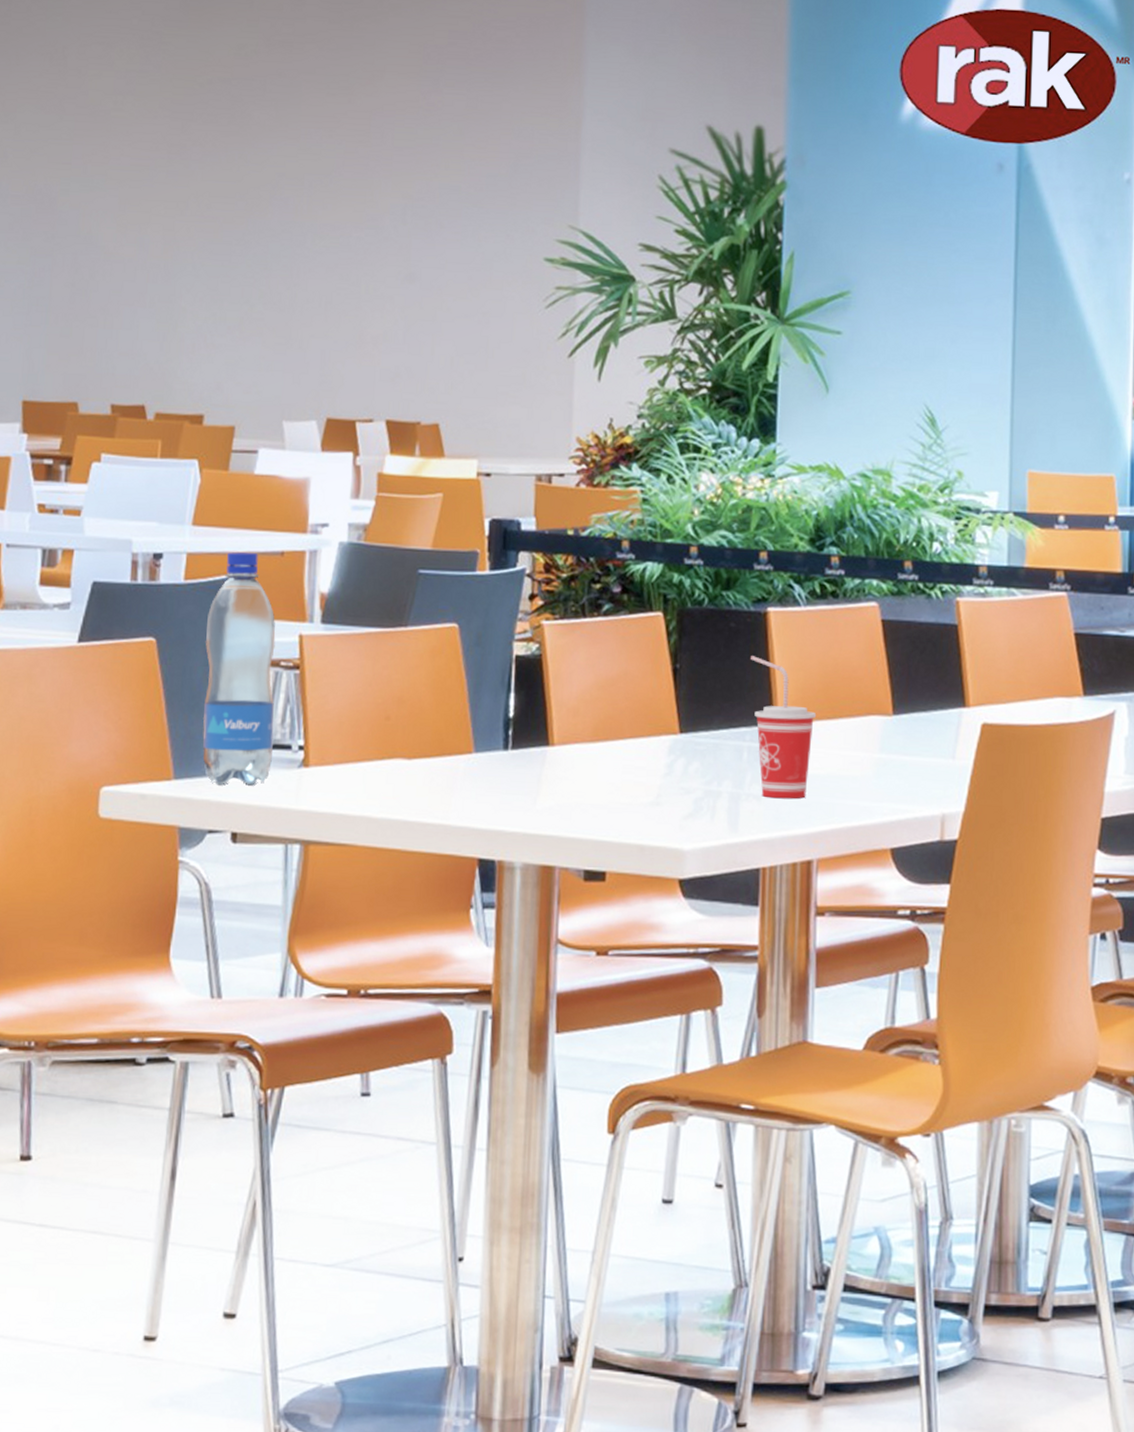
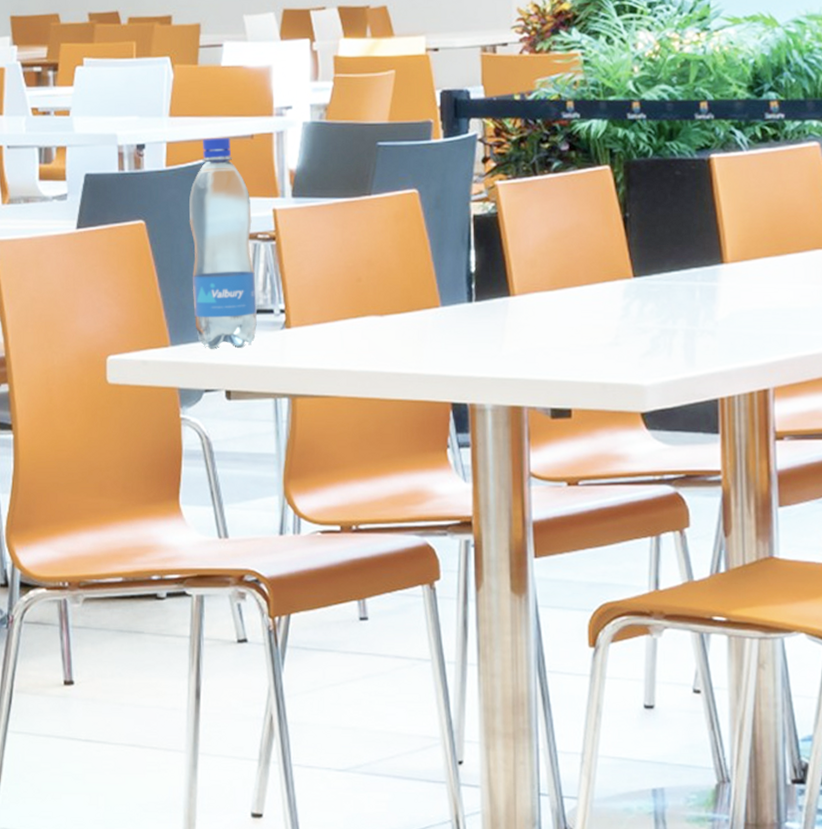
beverage cup: present [751,656,817,799] -> none [697,201,765,333]

